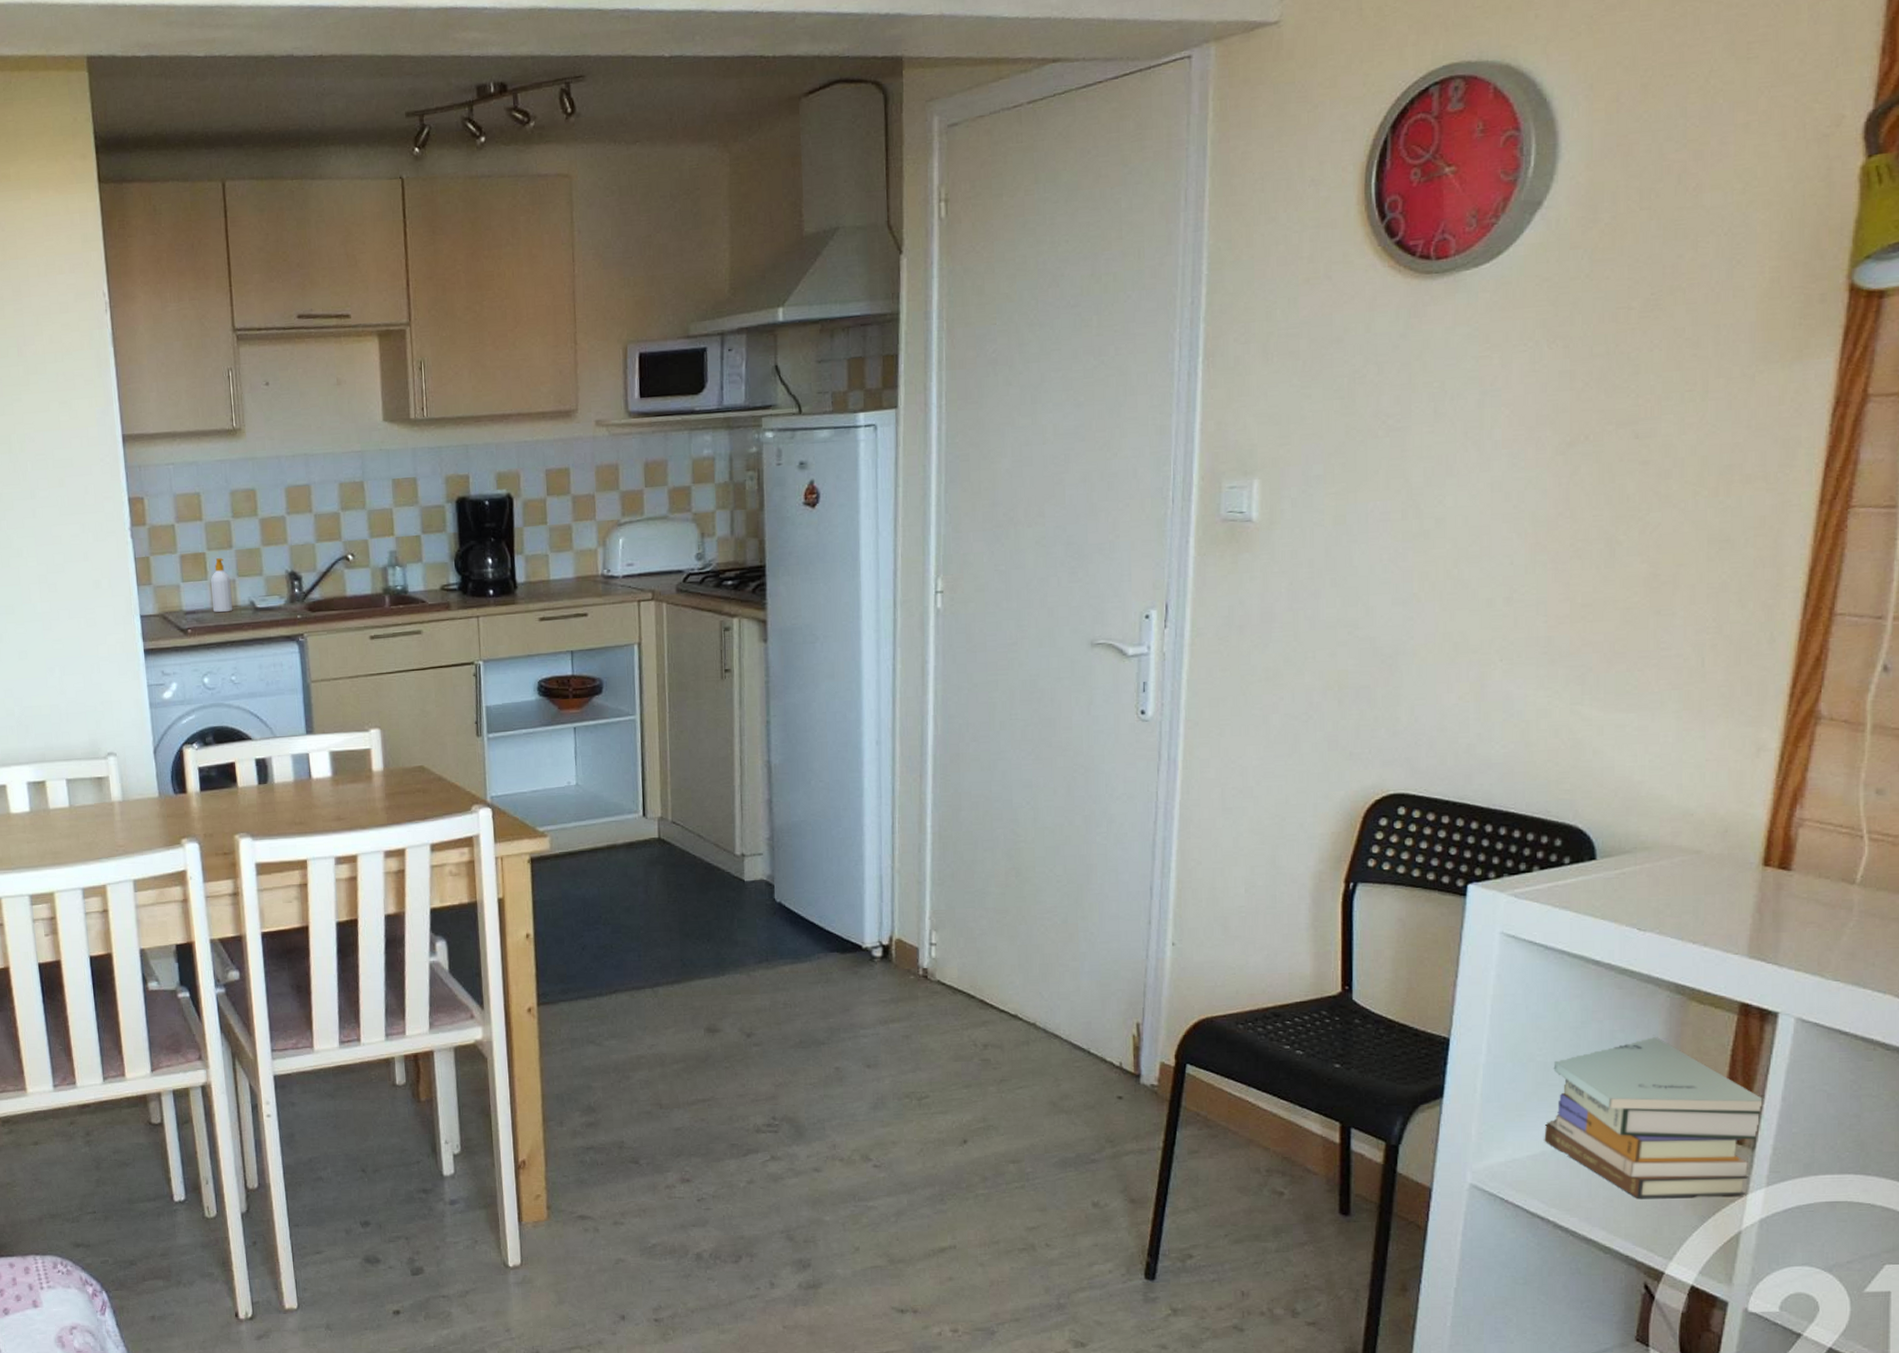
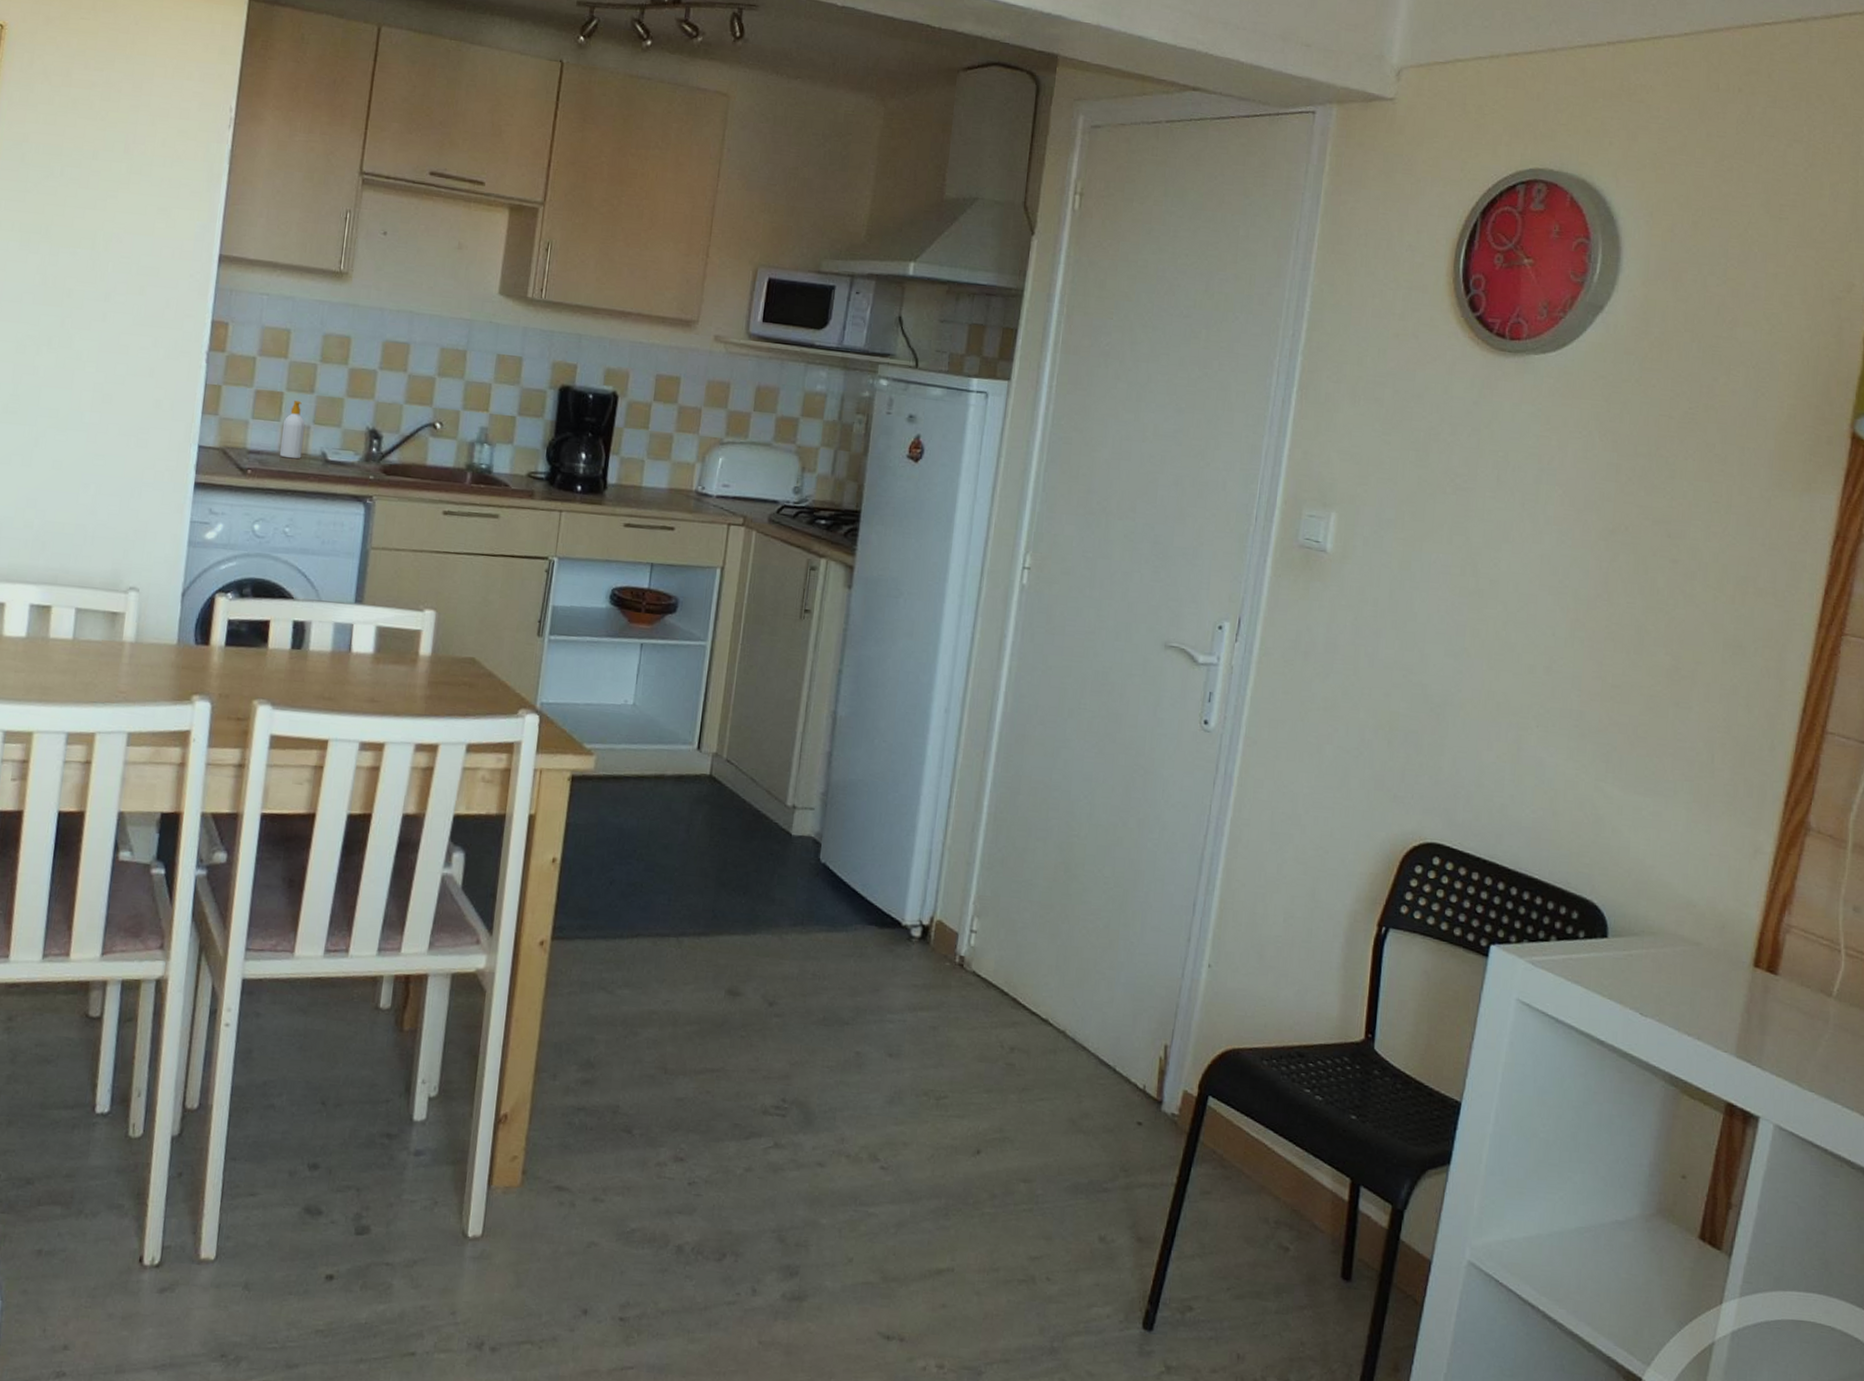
books: present [1544,1035,1764,1198] -> none [1540,1124,1743,1305]

